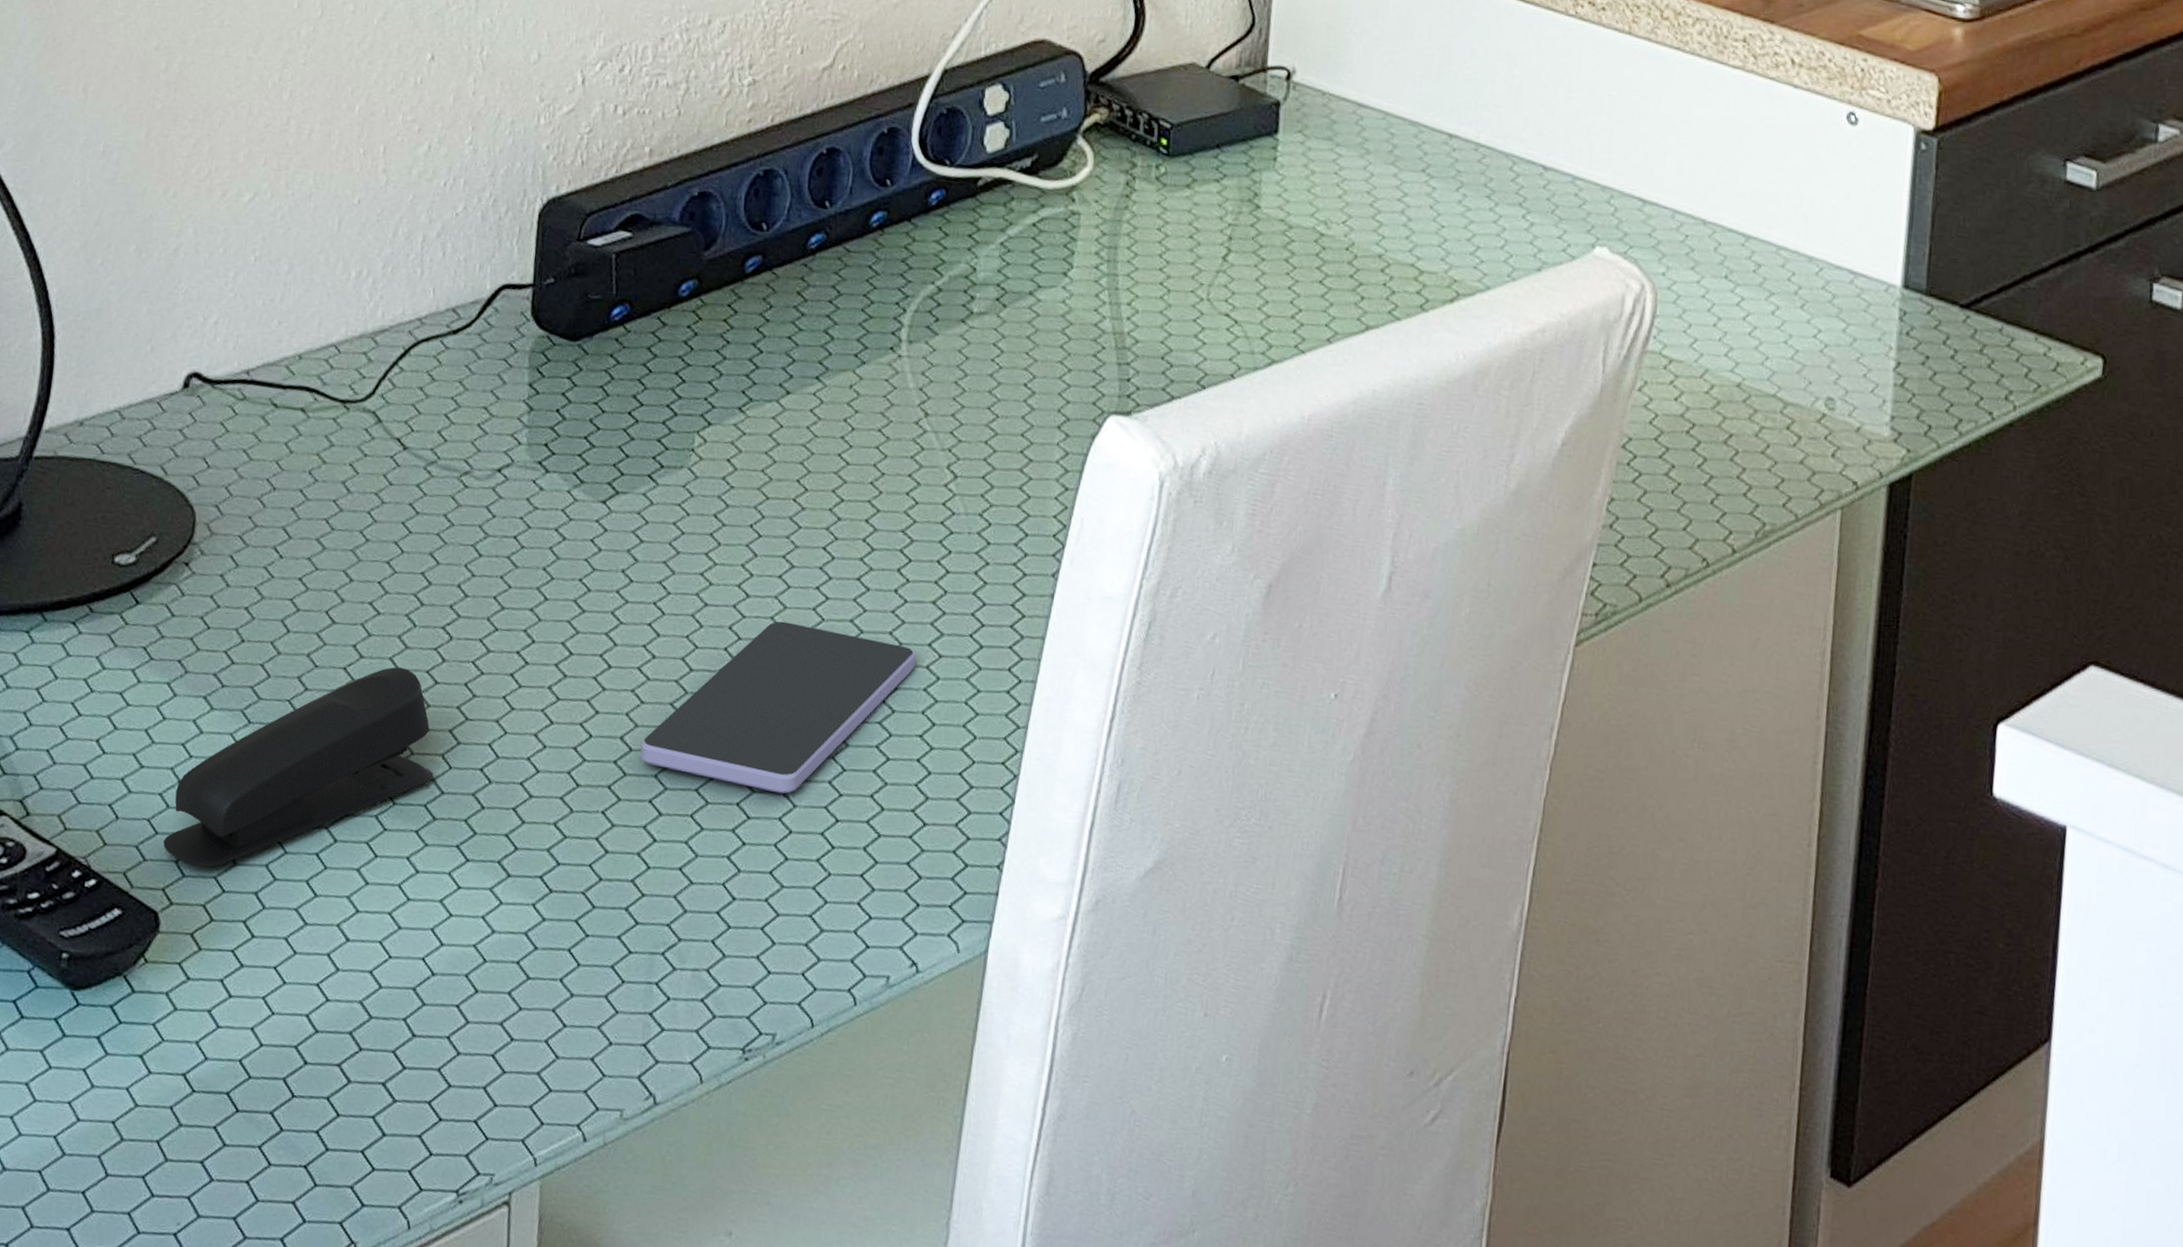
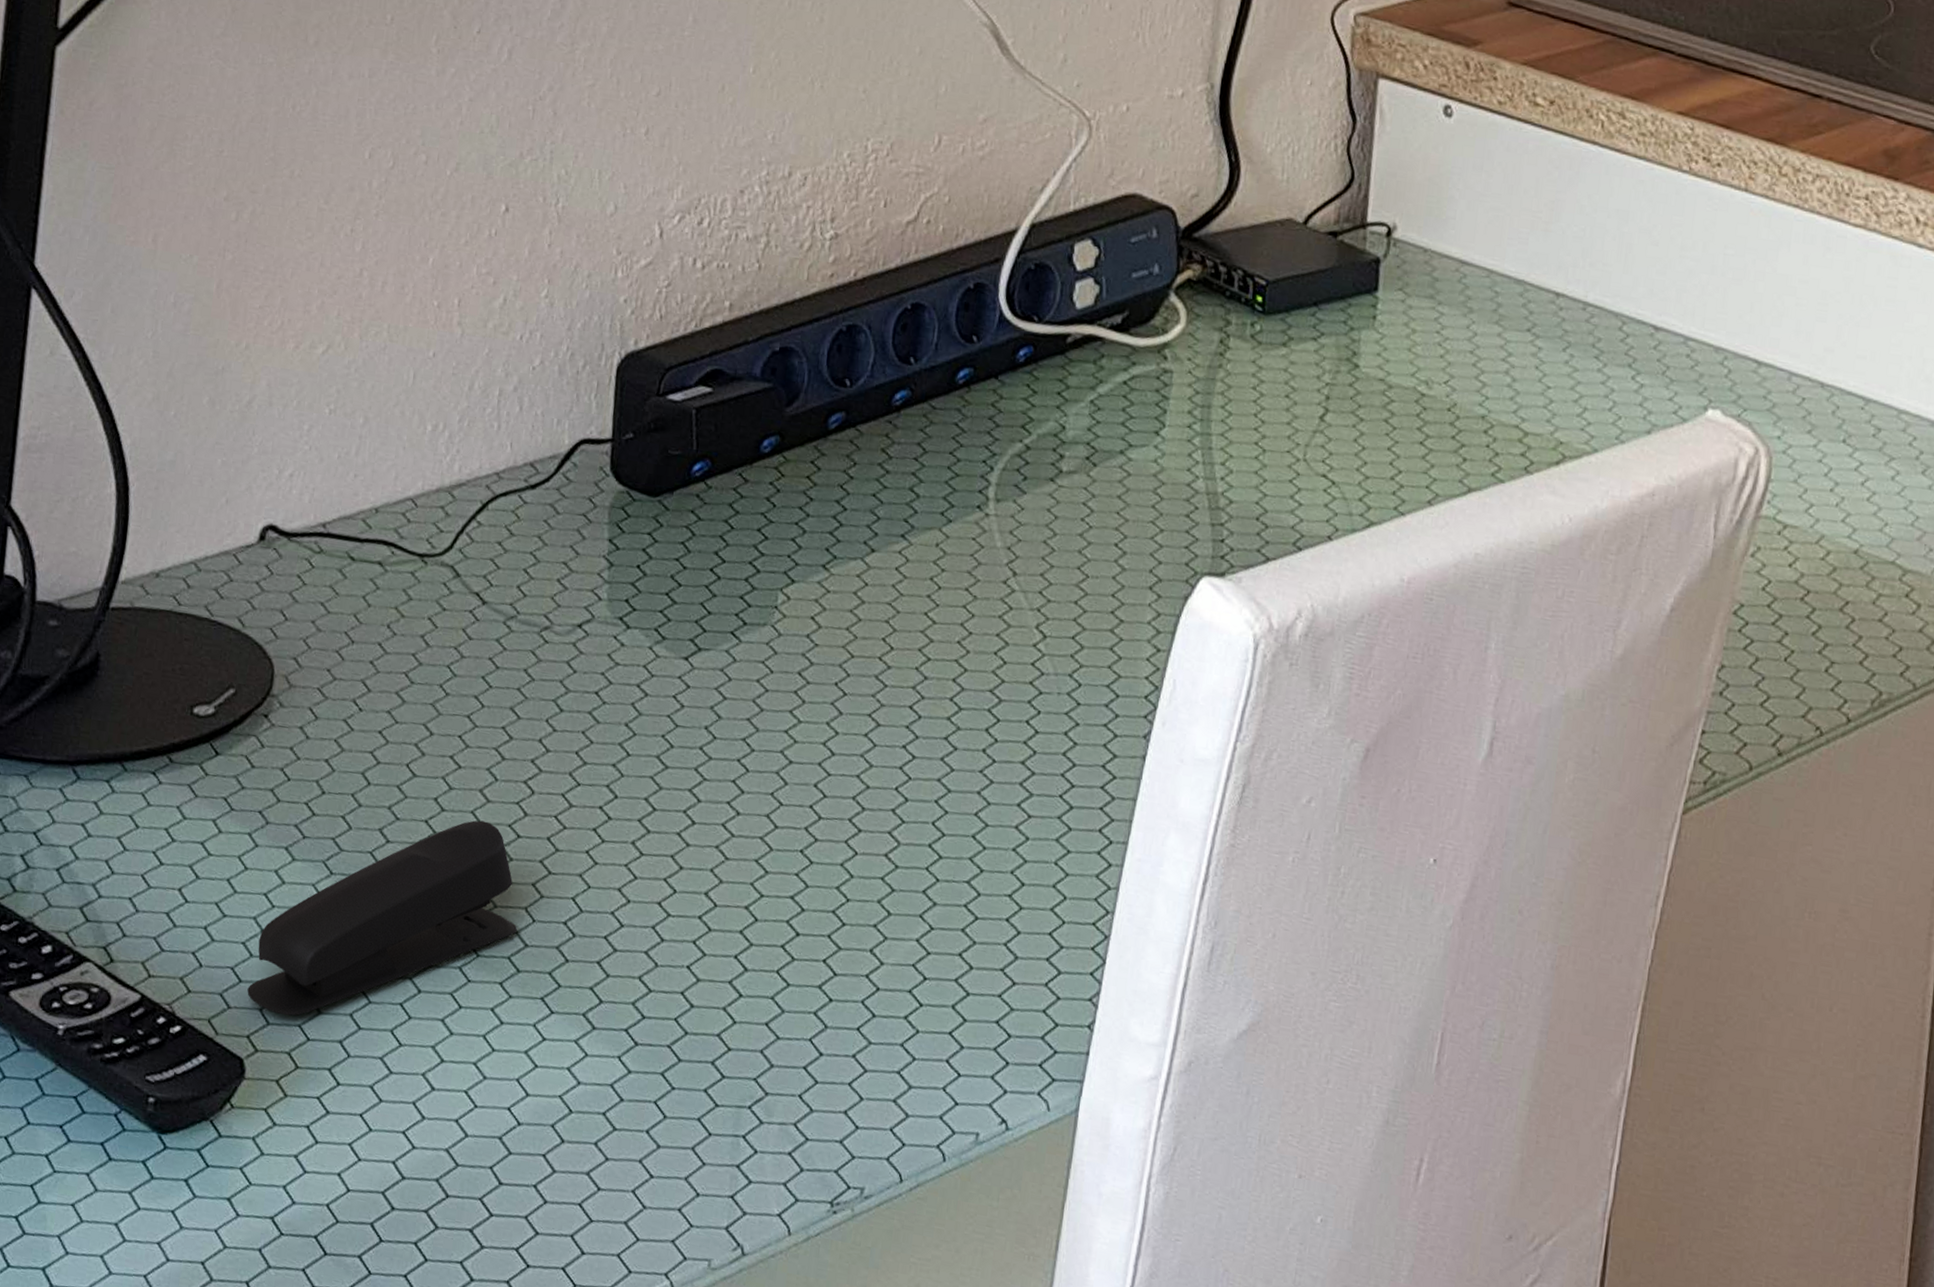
smartphone: present [640,621,916,794] -> none [725,779,1005,951]

